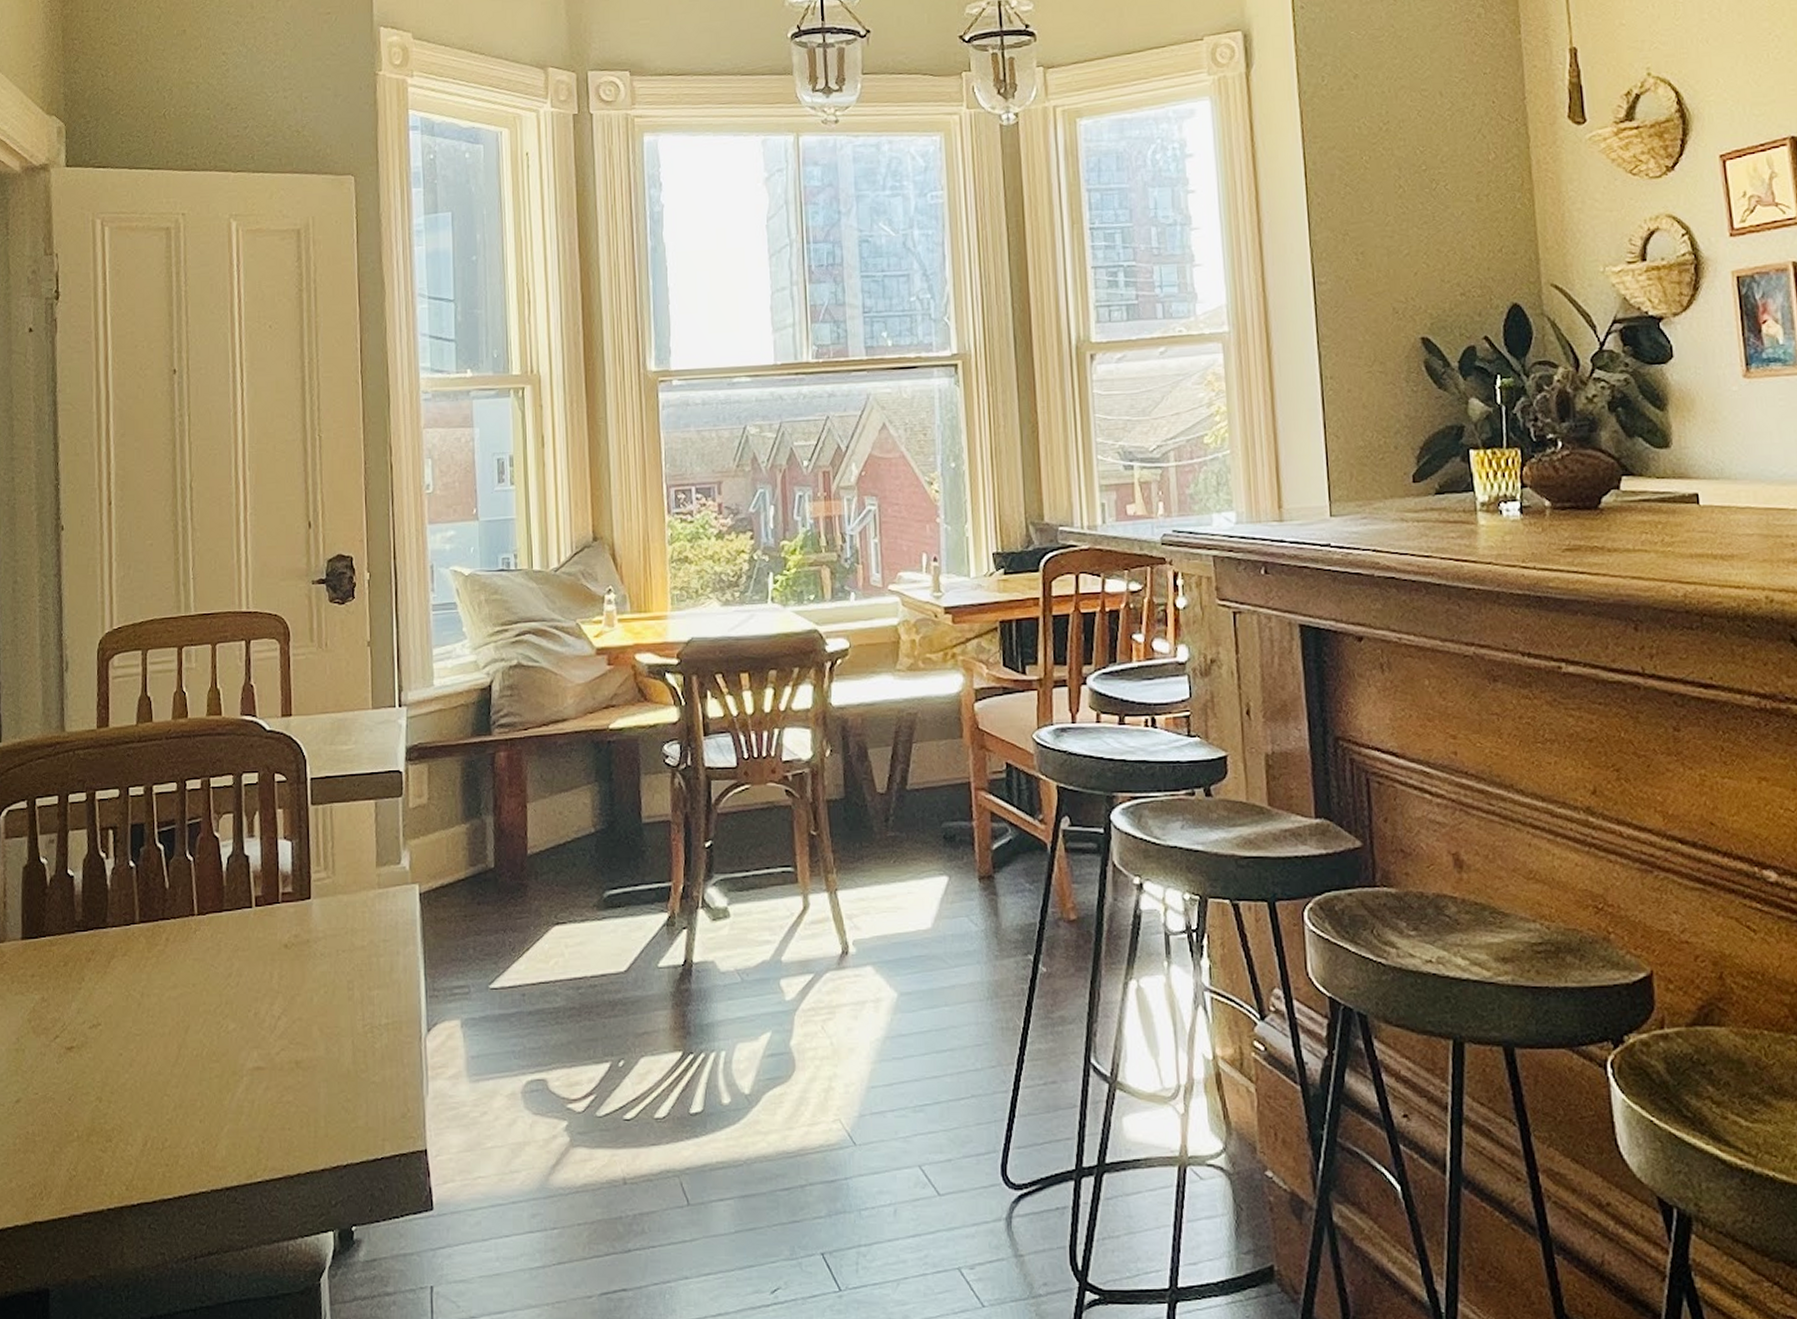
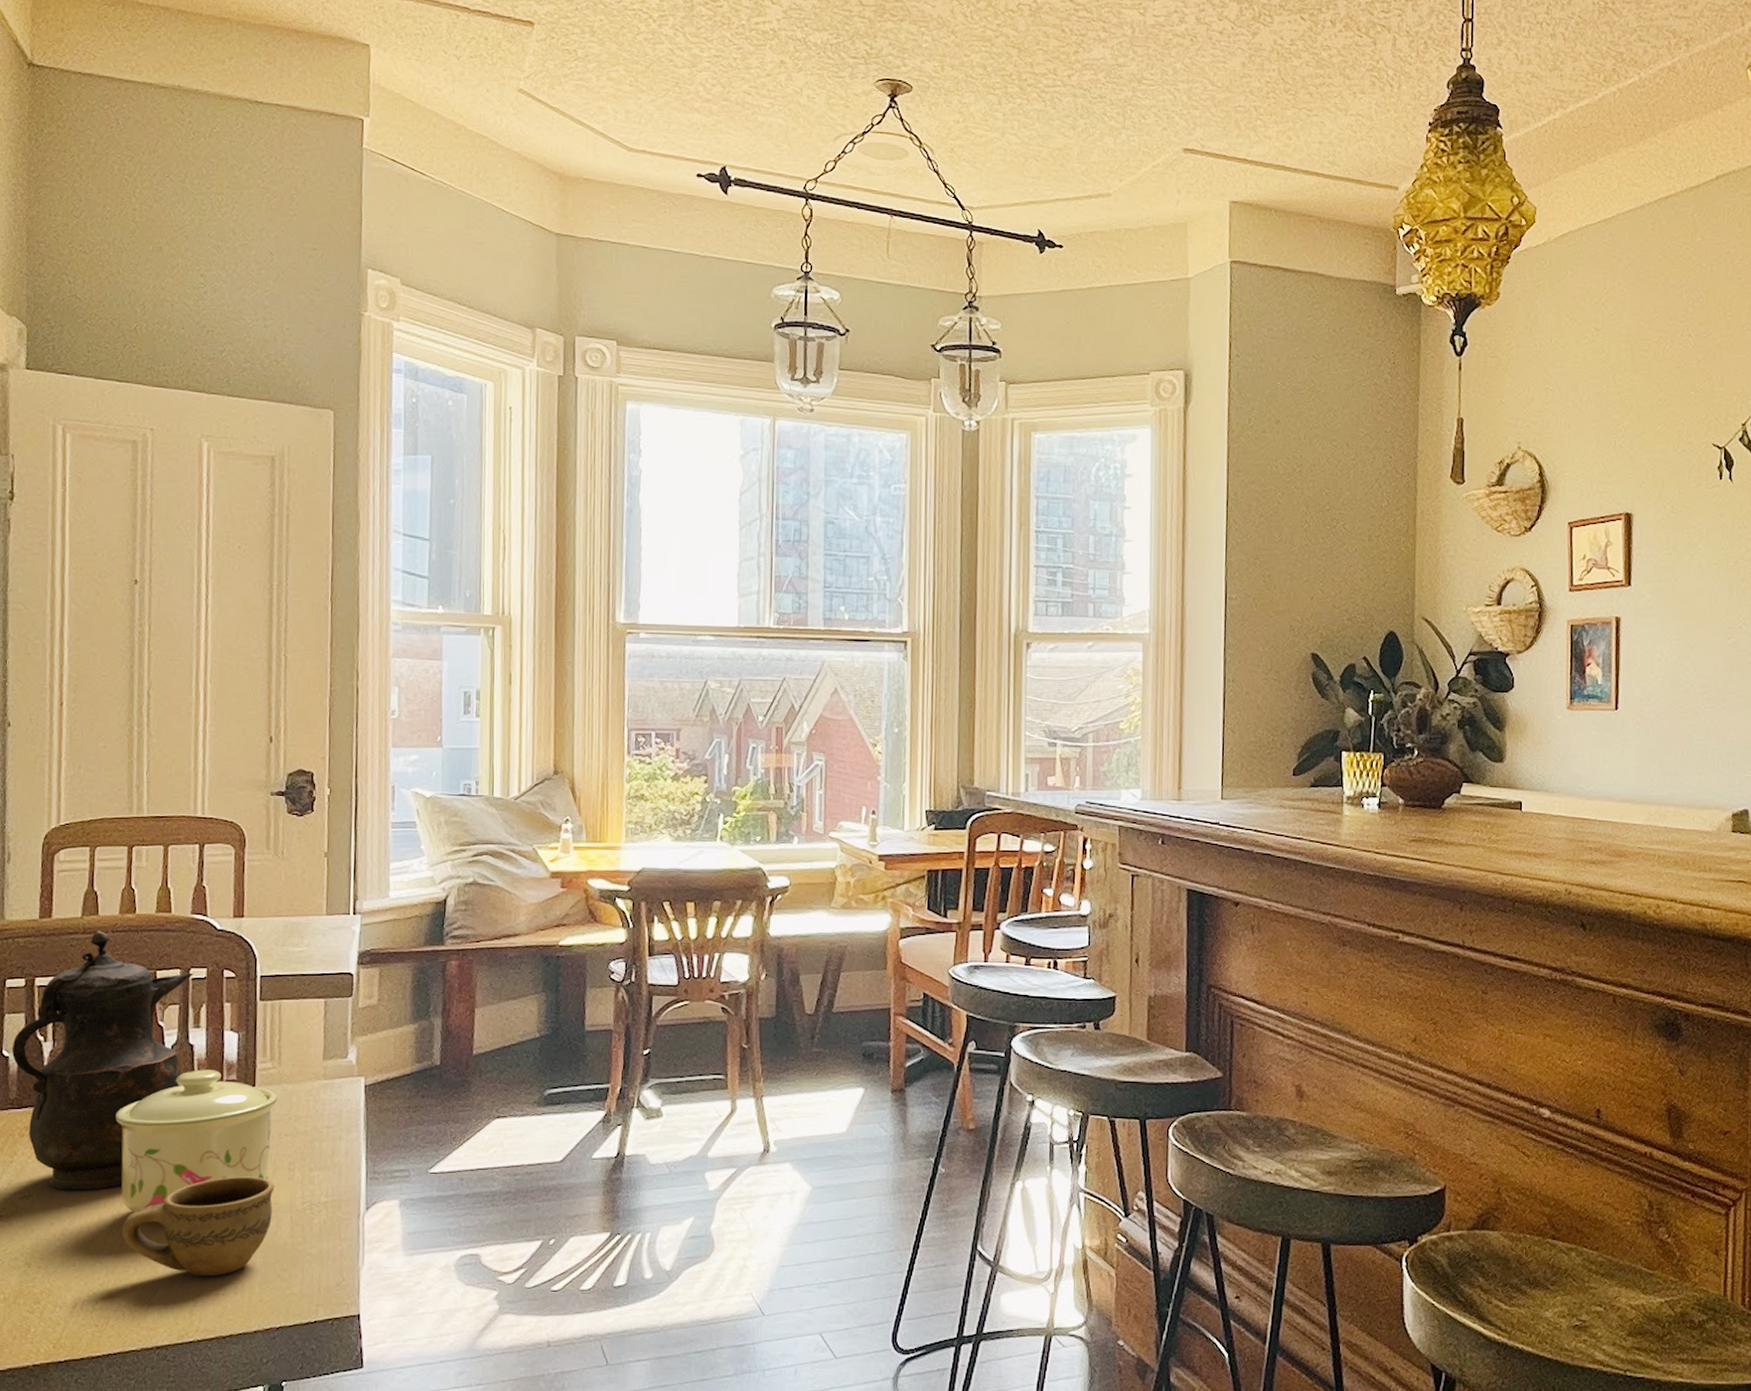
coffeepot: none [76,738,245,1017] -> present [11,931,193,1190]
sugar bowl: none [176,882,334,1040] -> present [114,1069,278,1213]
cup: none [187,997,335,1109] -> present [122,1176,275,1277]

